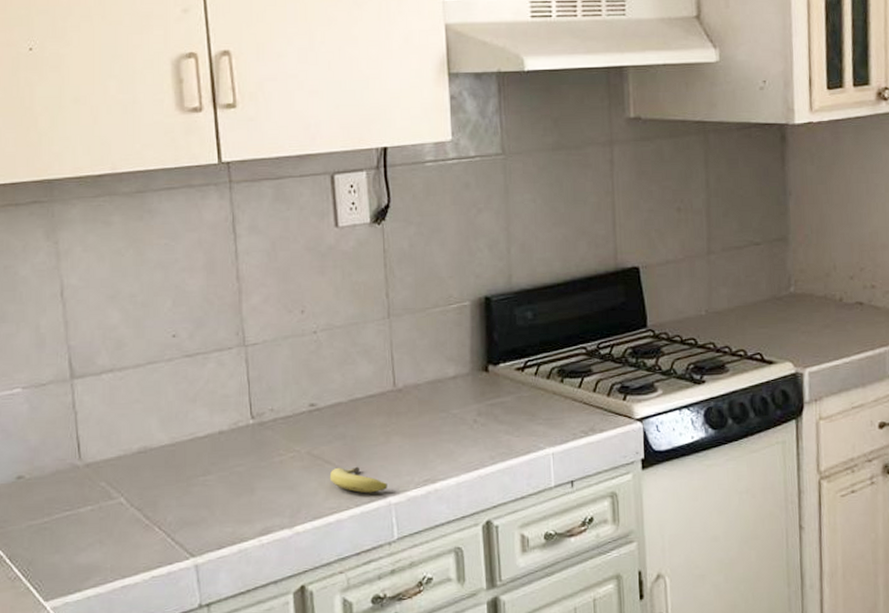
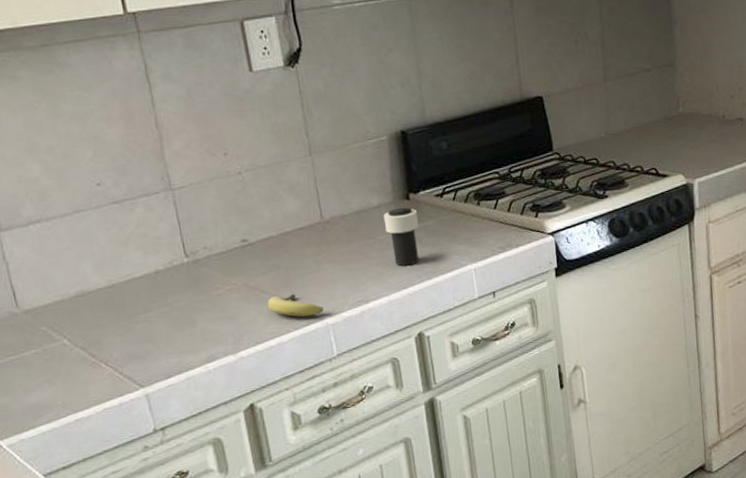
cup: none [459,380,497,445] -> present [383,207,420,266]

